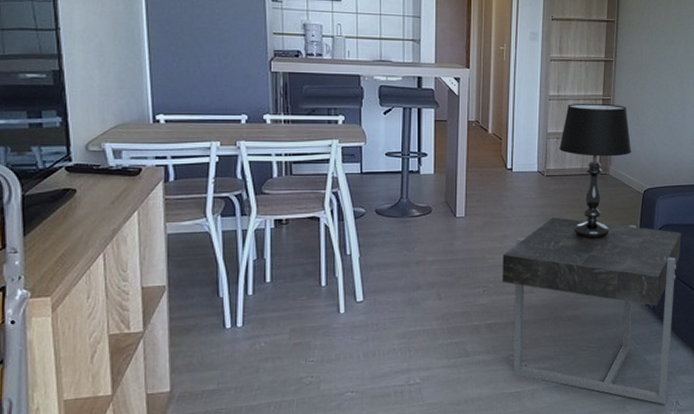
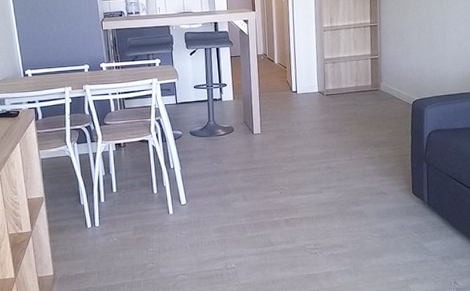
side table: present [503,217,681,405] -> none [294,129,450,285]
table lamp: present [559,103,632,239] -> none [335,29,400,146]

